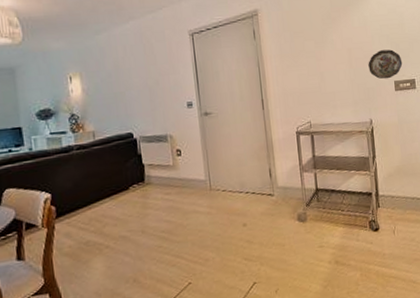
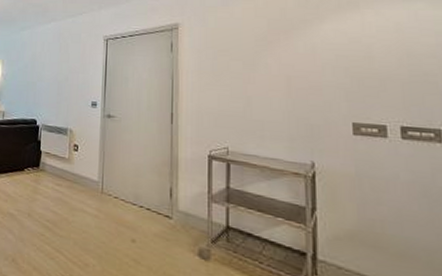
decorative plate: present [368,49,403,79] -> none [314,83,368,119]

